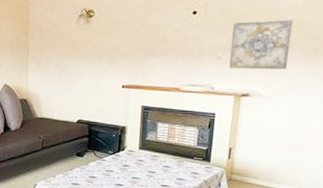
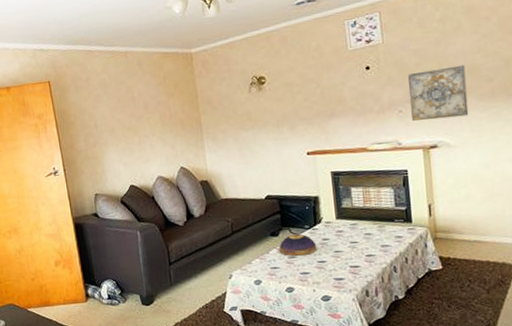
decorative bowl: none [82,157,117,177] -> present [279,234,317,256]

